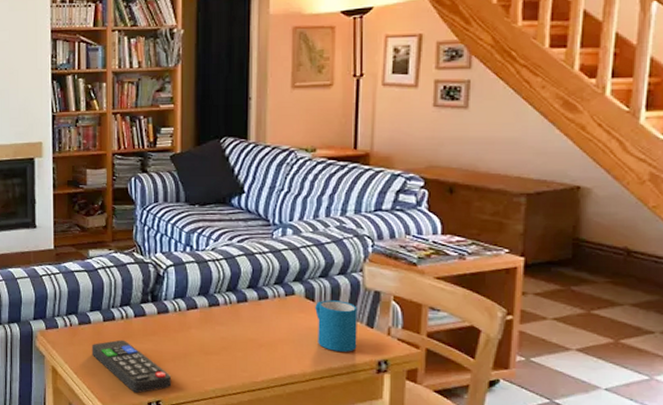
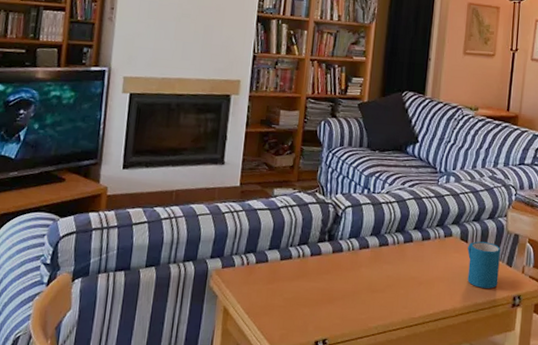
remote control: present [91,339,172,393] -> none [265,278,340,332]

